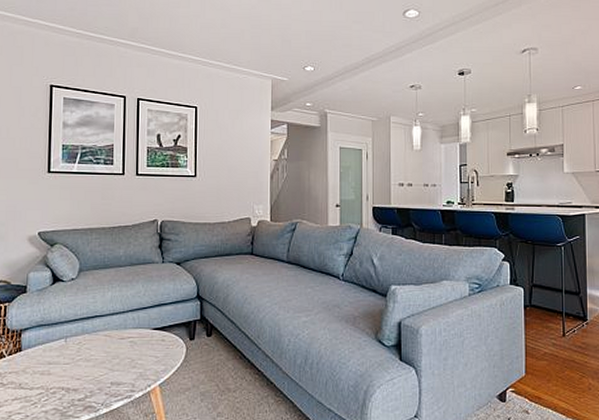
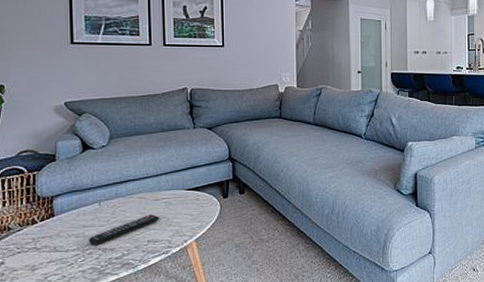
remote control: none [53,354,124,385] -> present [89,214,159,246]

